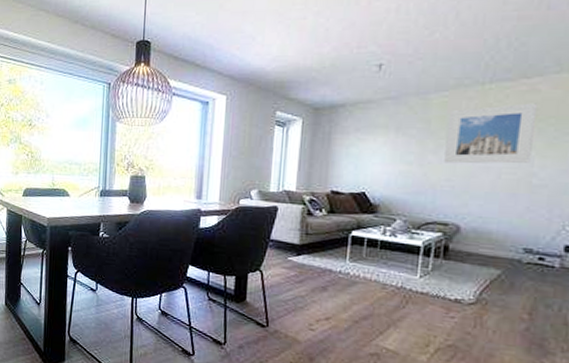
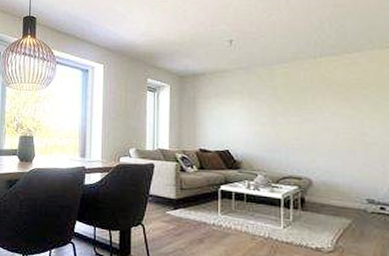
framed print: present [444,103,538,164] -> none [290,74,361,125]

